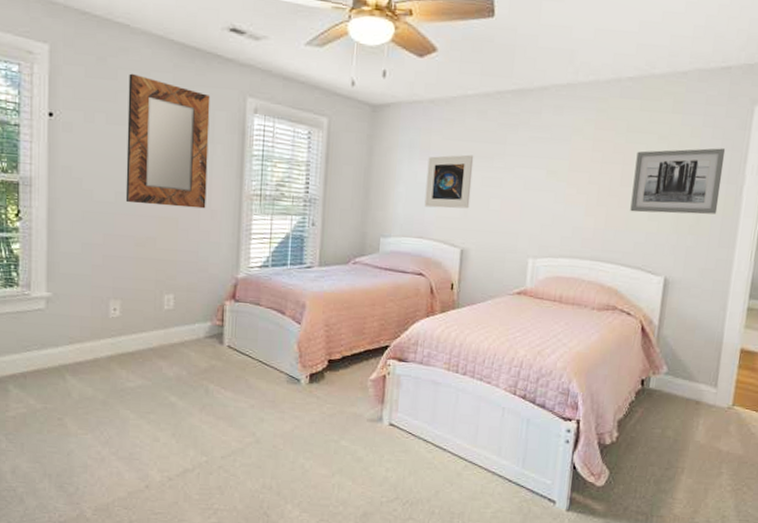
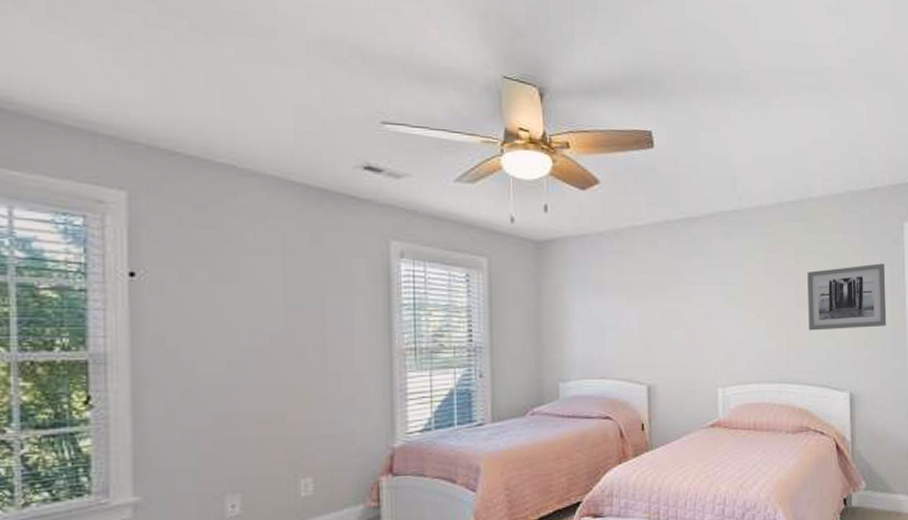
home mirror: present [125,73,211,209] -> none [238,220,348,373]
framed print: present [424,154,474,209] -> none [602,286,651,345]

